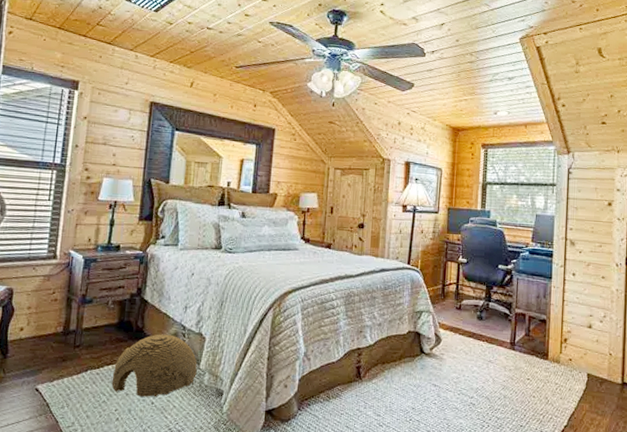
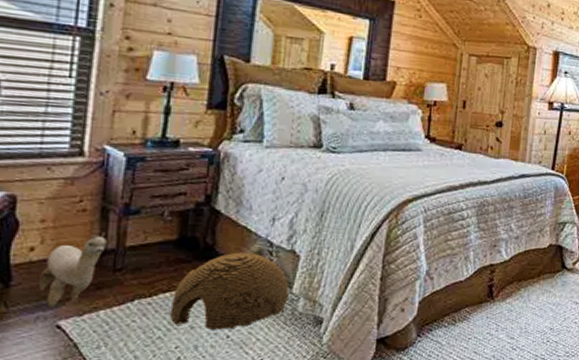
plush toy: none [25,316,70,375] -> present [39,231,107,308]

